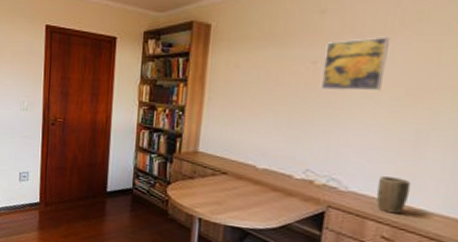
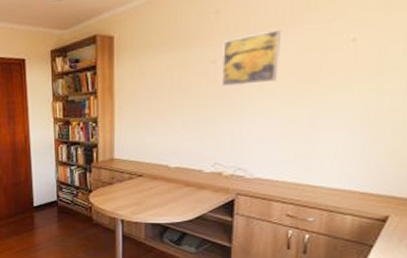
plant pot: present [376,176,412,214] -> none [279,160,310,193]

